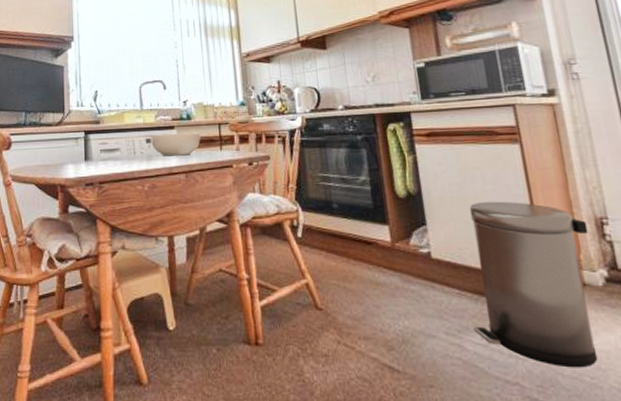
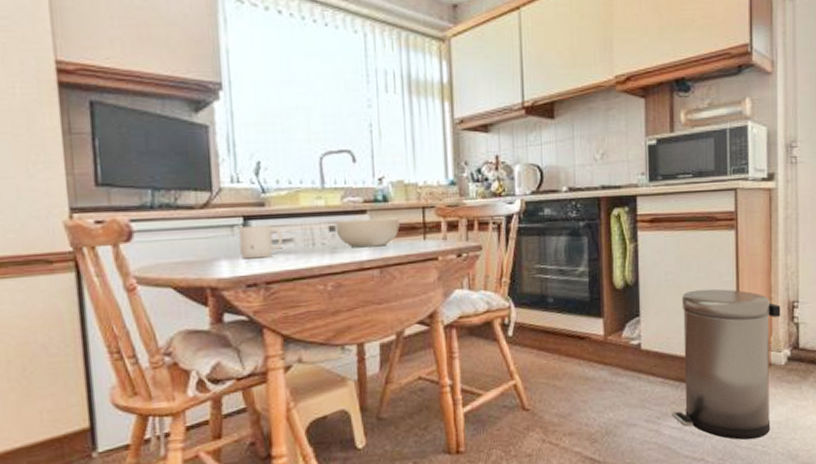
mug: none [80,138,113,164] -> present [237,225,284,259]

